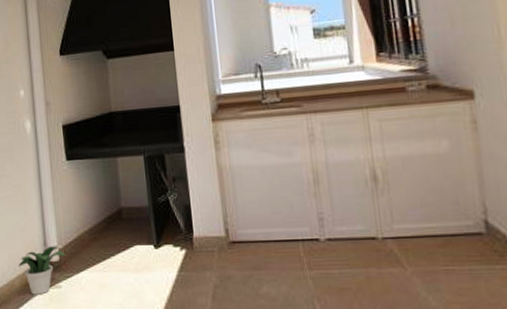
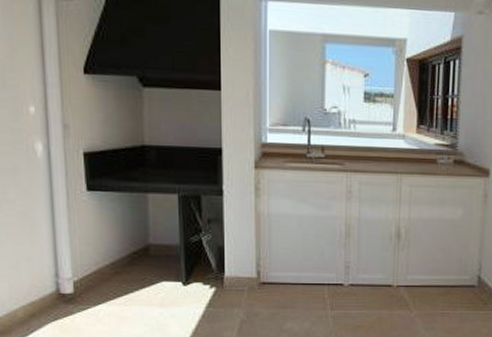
potted plant: present [18,246,65,295] -> none [22,278,81,326]

